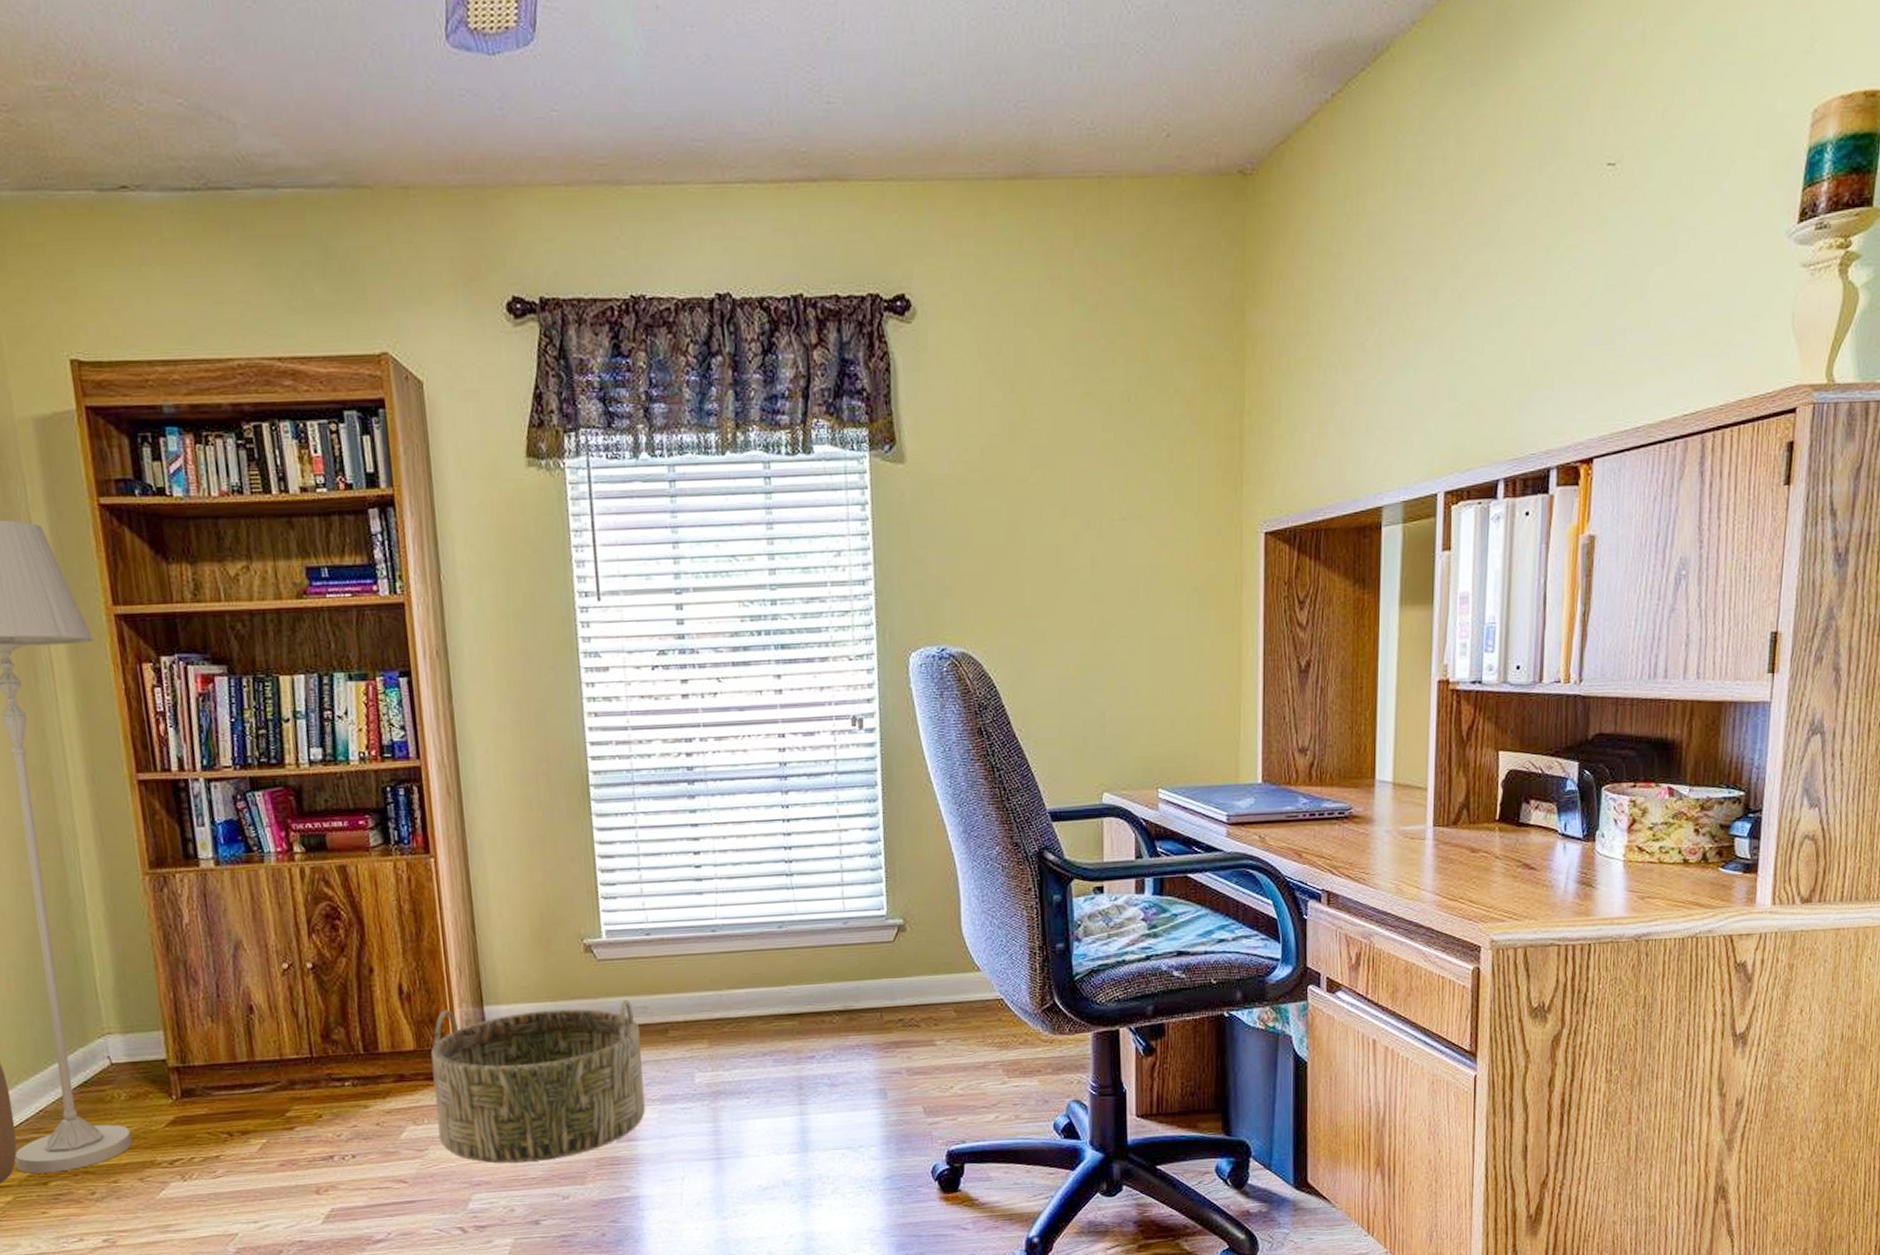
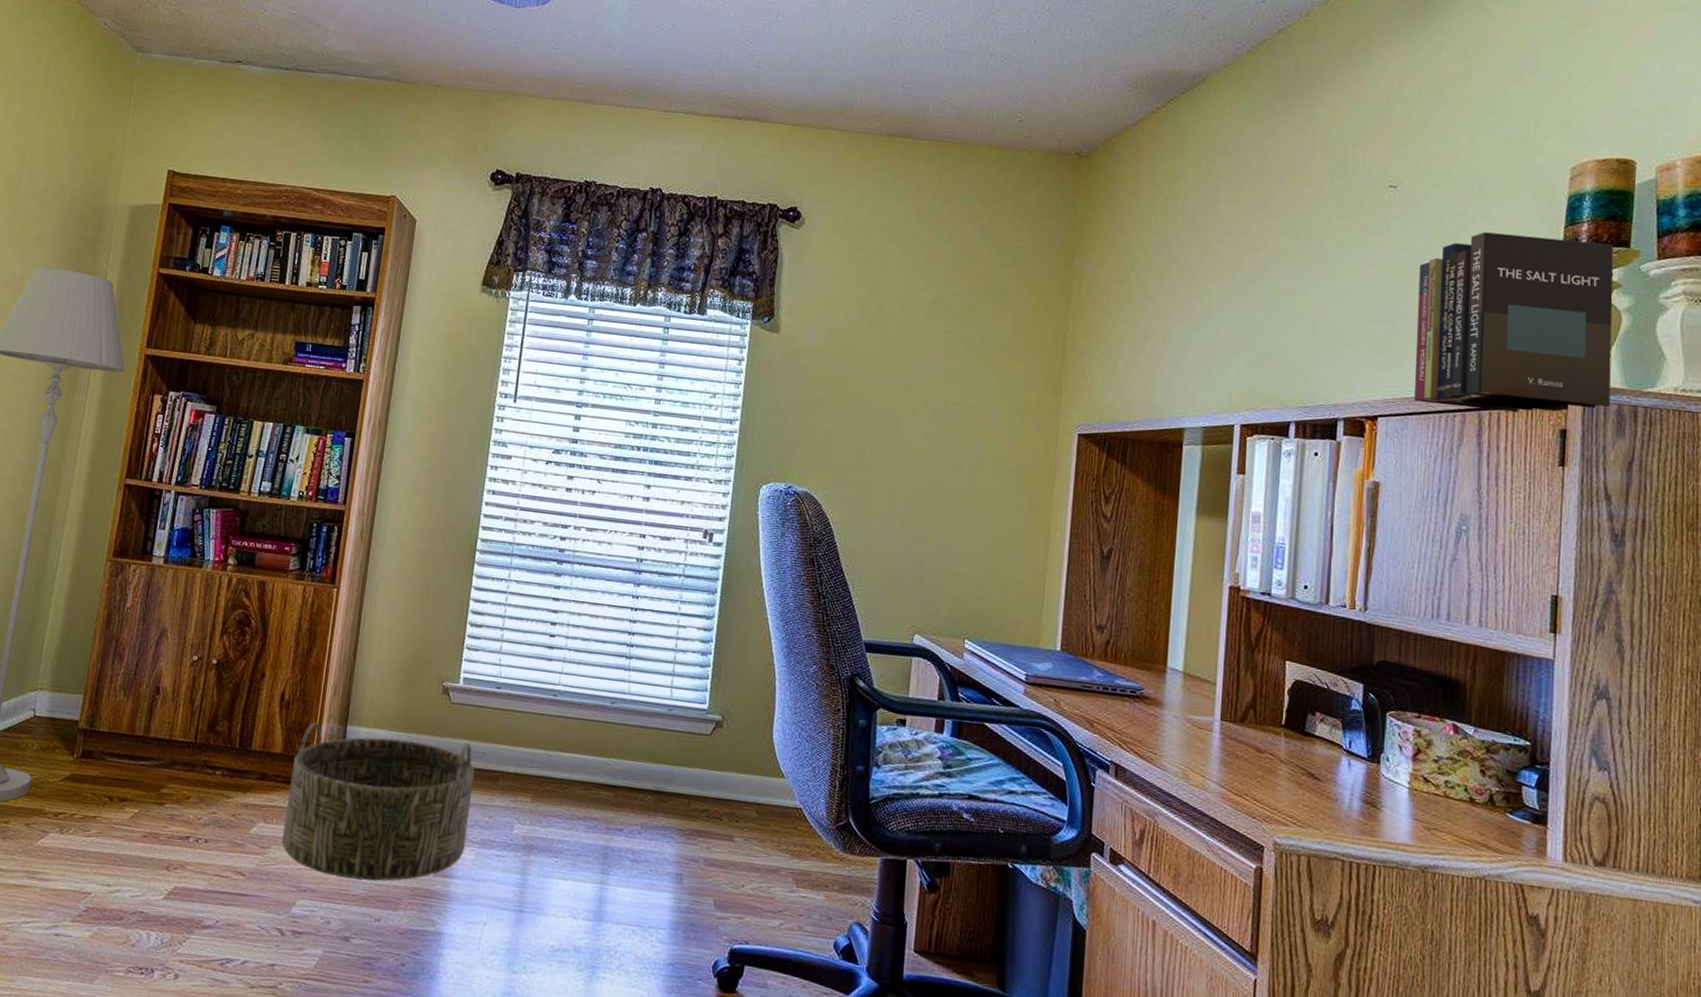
books: none [1633,205,1855,434] -> present [1414,232,1614,413]

